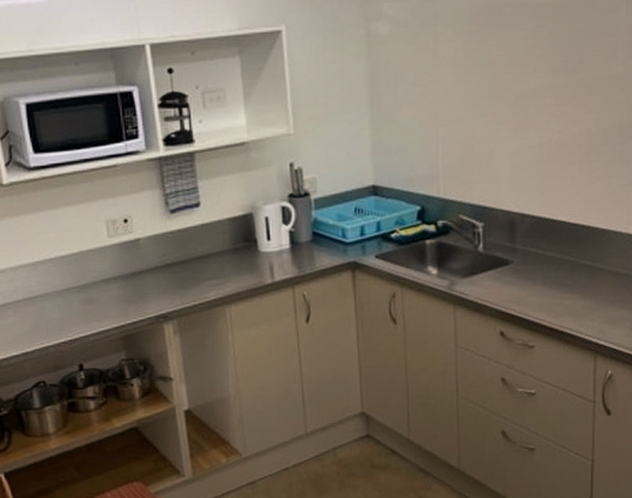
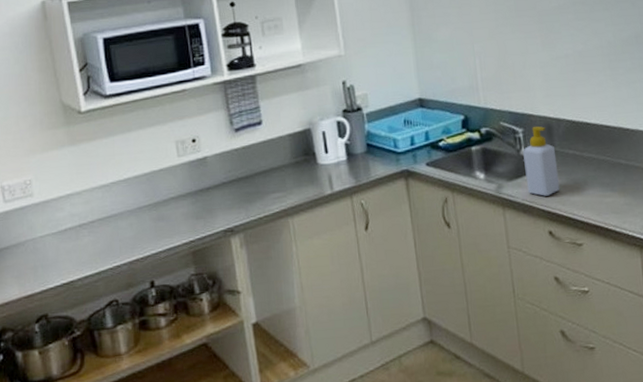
soap bottle: none [481,220,517,295] -> present [523,126,560,196]

